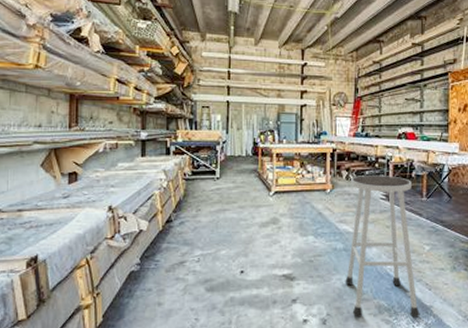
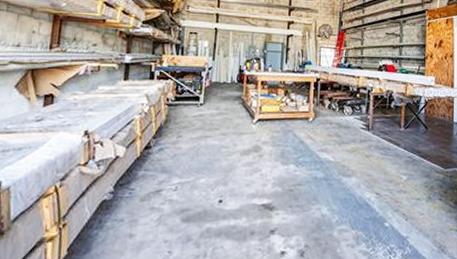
stool: present [345,176,420,318] -> none [324,105,397,249]

